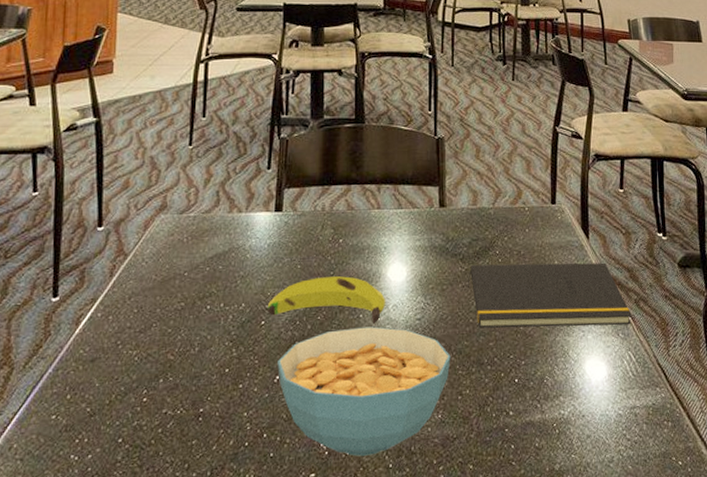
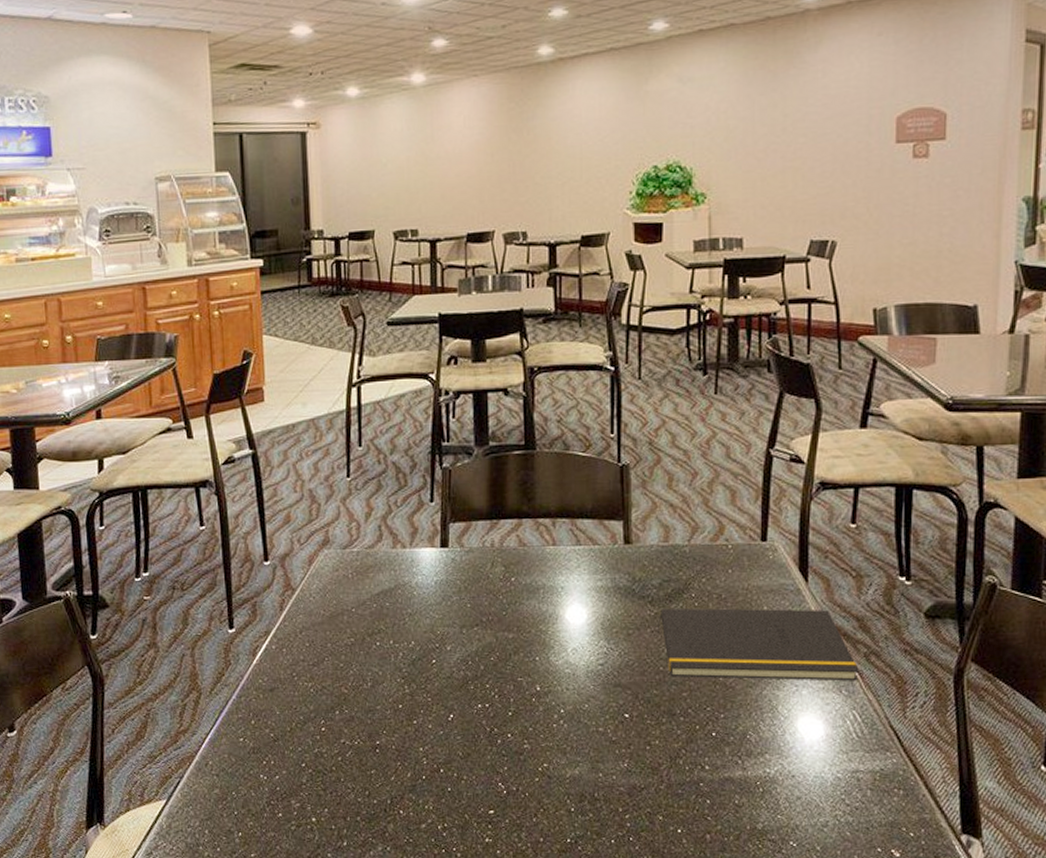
banana: present [267,276,385,324] -> none [437,617,563,667]
cereal bowl: present [278,326,451,456] -> none [451,670,638,798]

